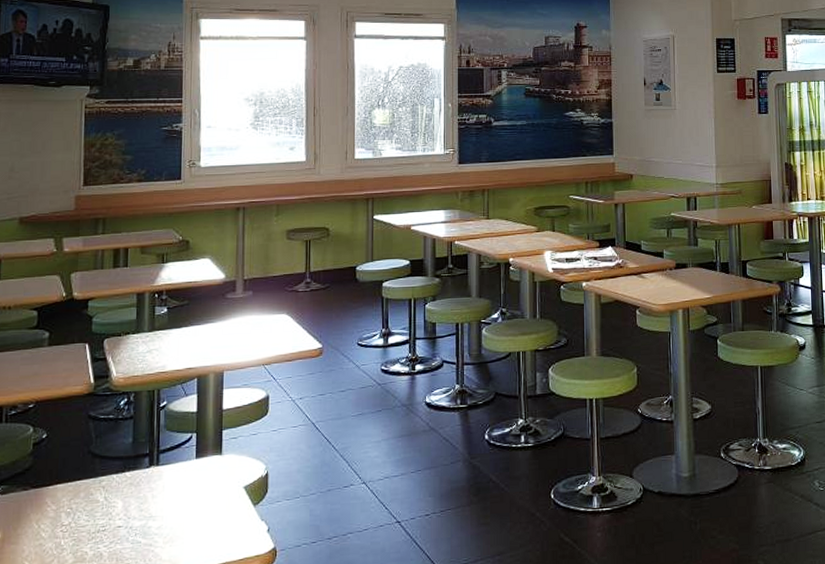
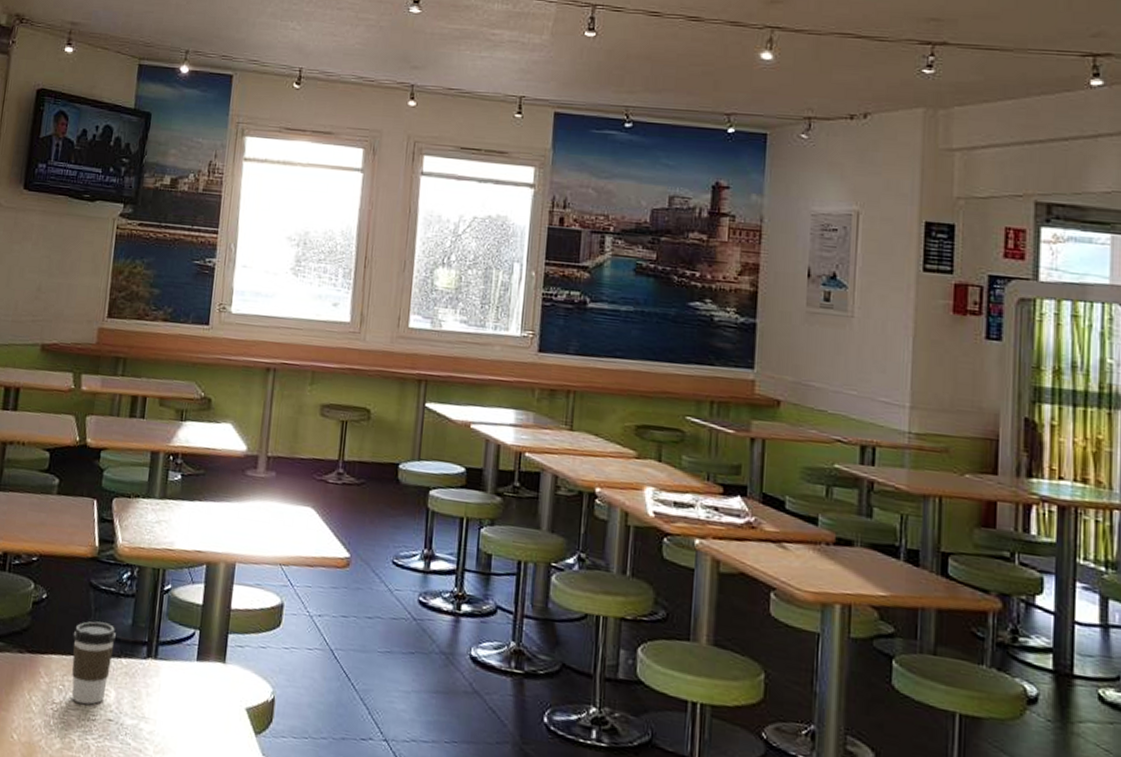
coffee cup: none [76,446,118,519] -> present [71,621,116,705]

